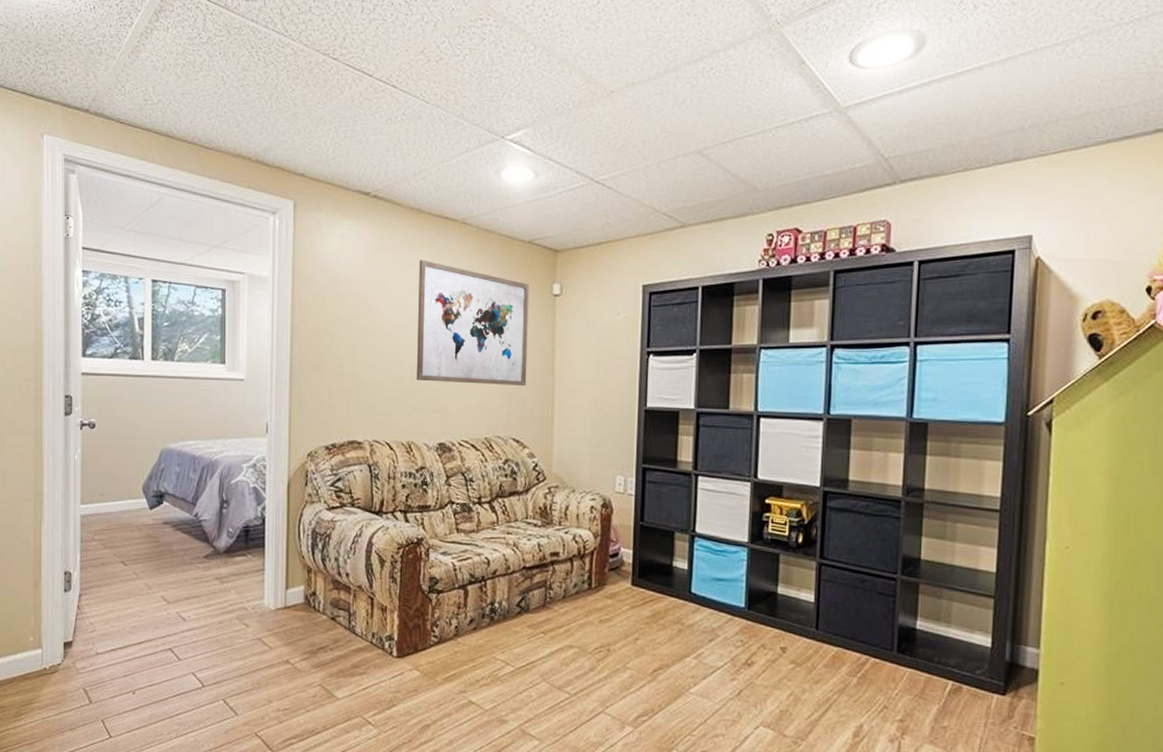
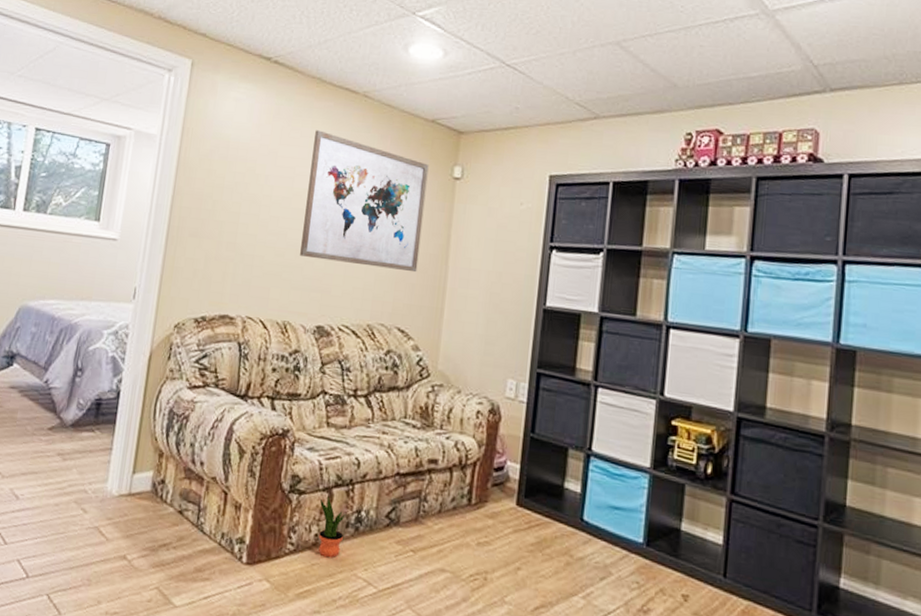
potted plant: none [457,593,481,645] -> present [318,496,345,558]

